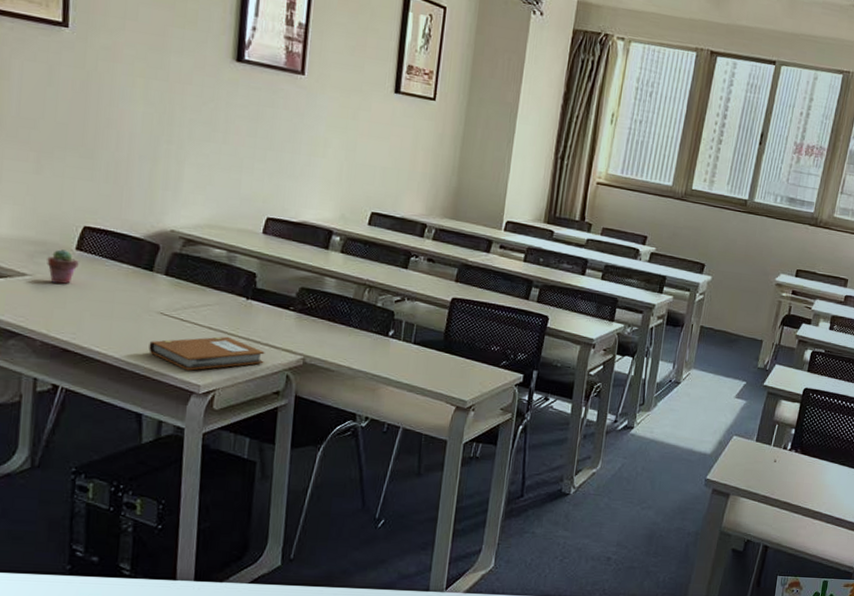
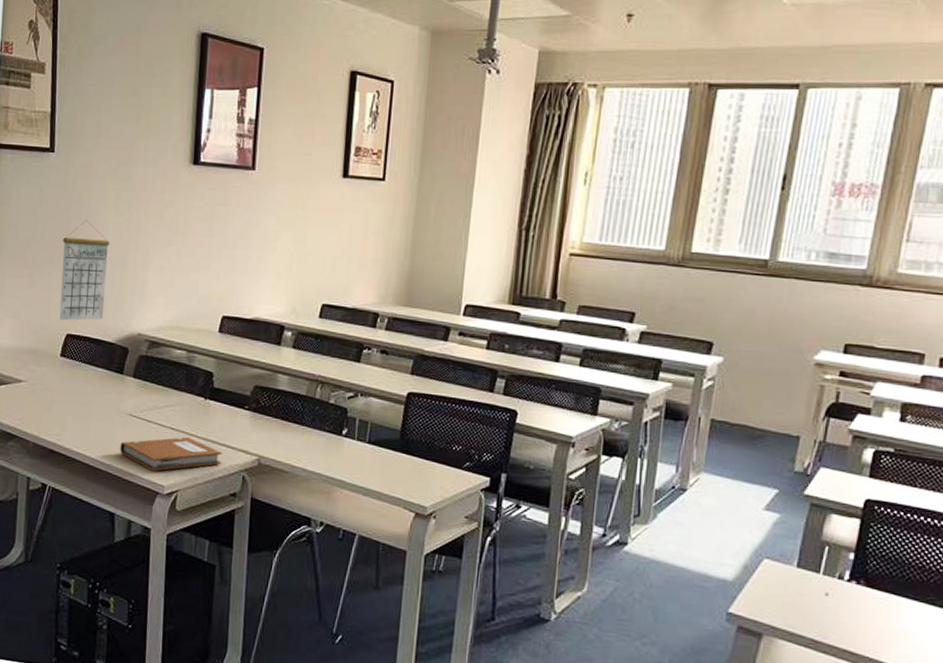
potted succulent: present [47,249,79,284] -> none [38,356,63,389]
calendar: none [74,105,138,213] -> present [59,219,110,321]

